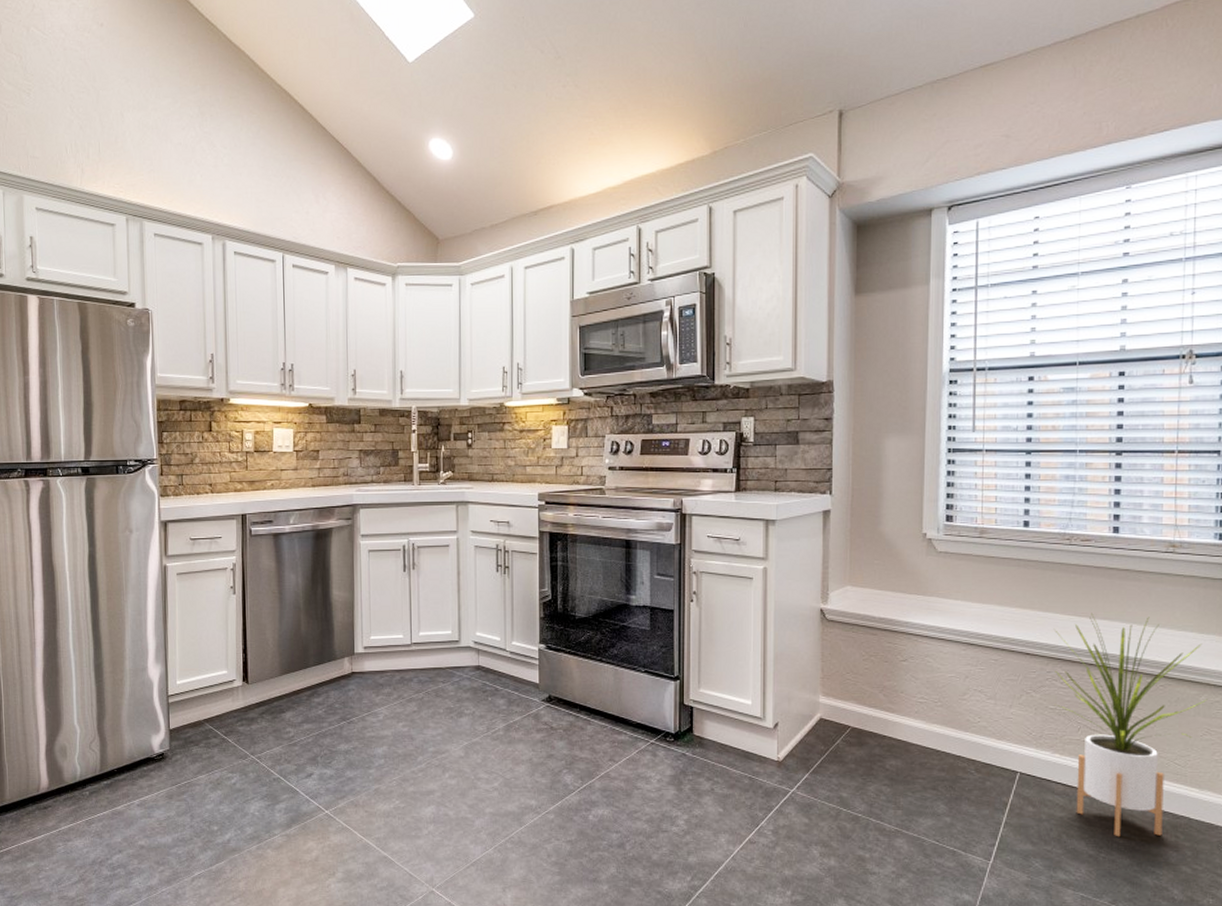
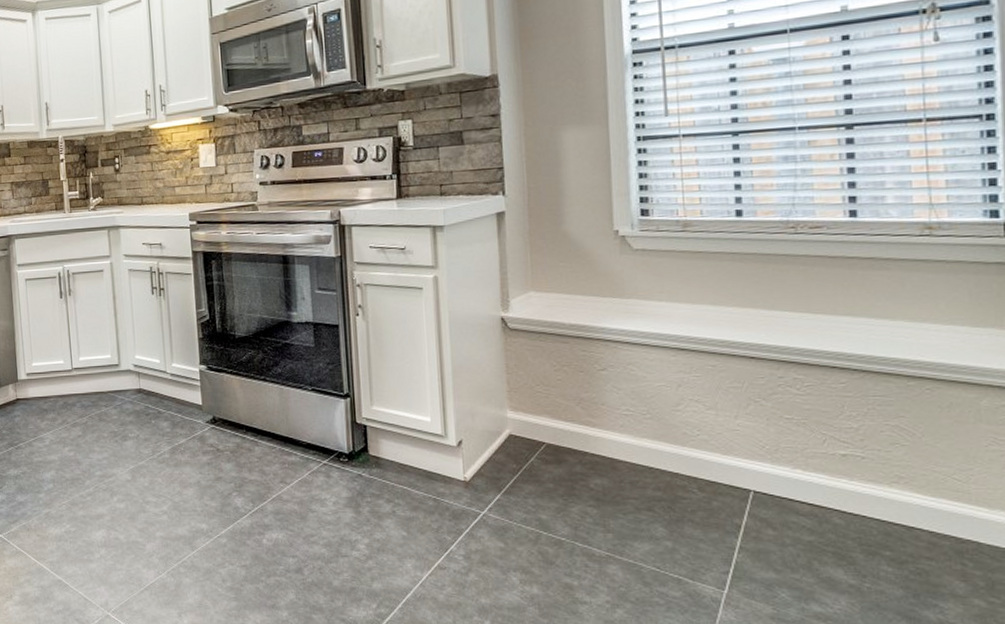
house plant: present [1053,613,1208,837] -> none [782,309,991,565]

